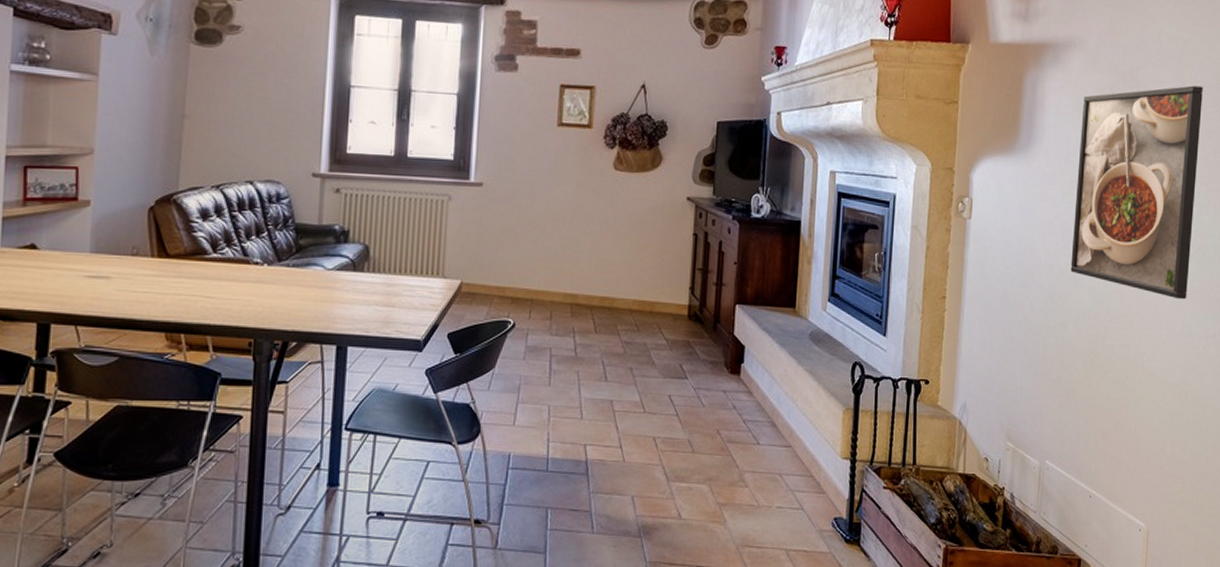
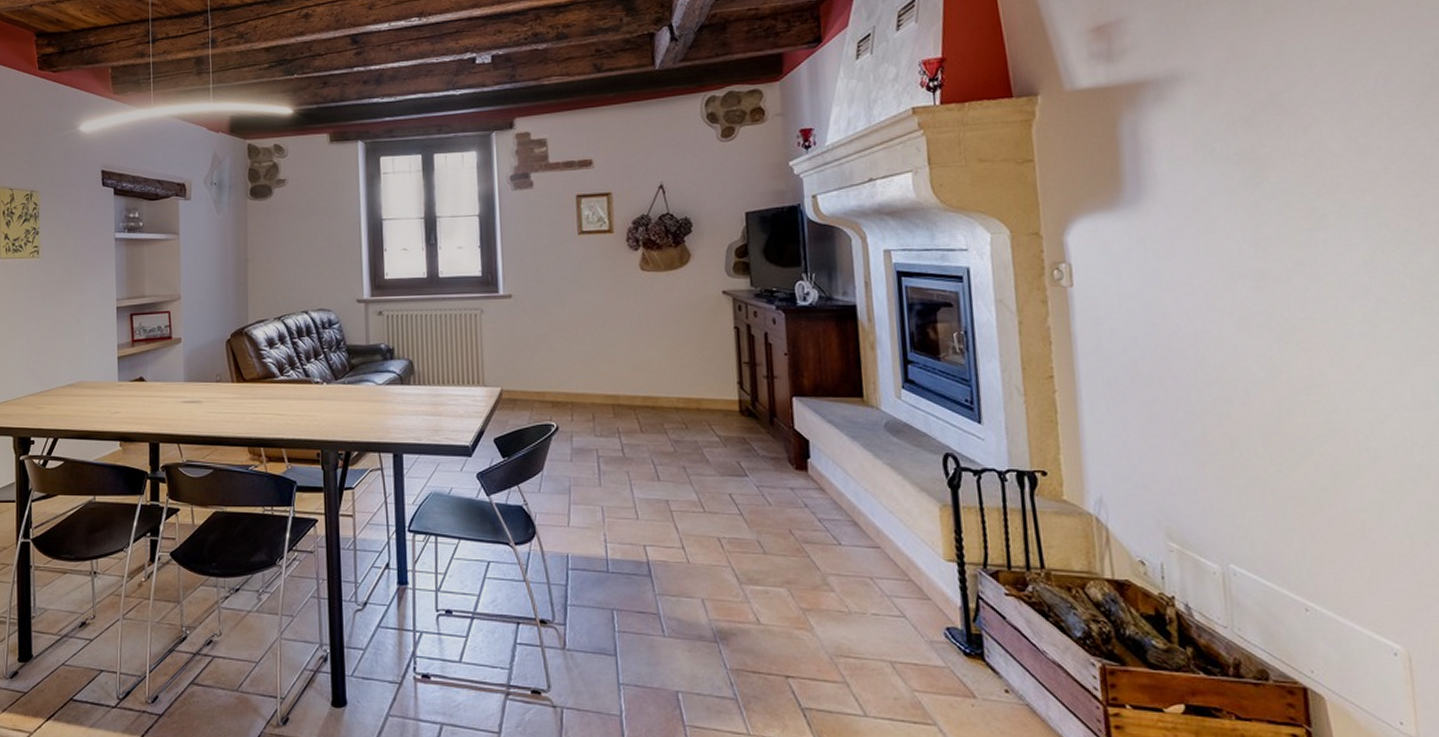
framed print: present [1070,85,1203,300] -> none [1207,101,1414,362]

